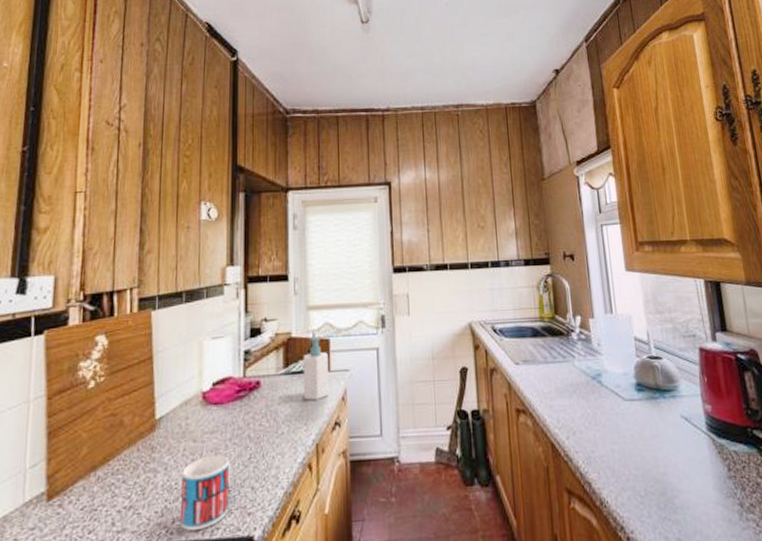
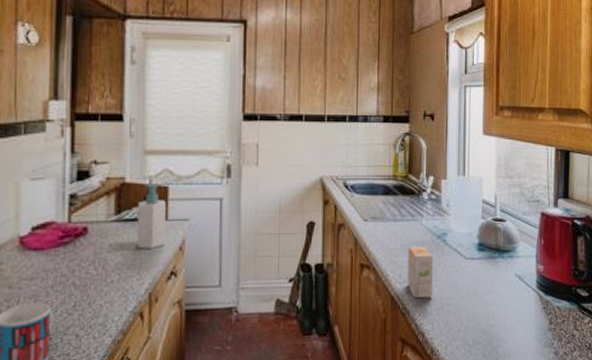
tea box: none [563,389,595,444] -> present [407,246,434,298]

